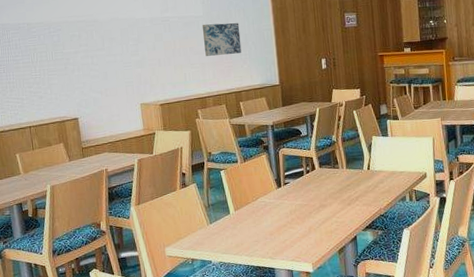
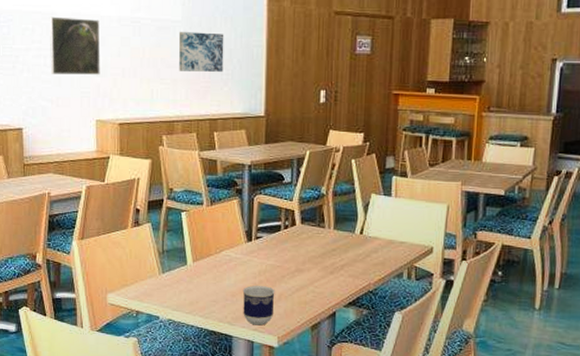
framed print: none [92,22,140,70] -> present [49,16,100,75]
cup: none [278,222,306,257] -> present [242,285,275,326]

